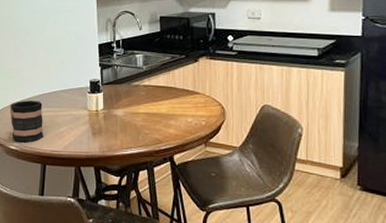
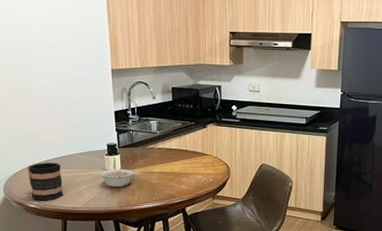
legume: none [82,108,117,129] -> present [100,168,133,187]

